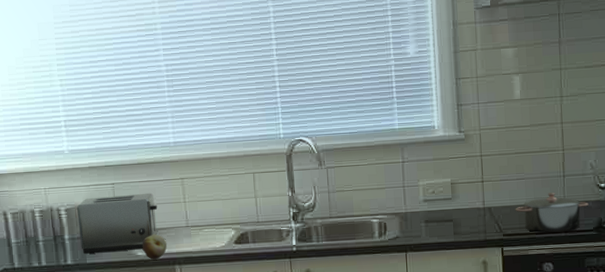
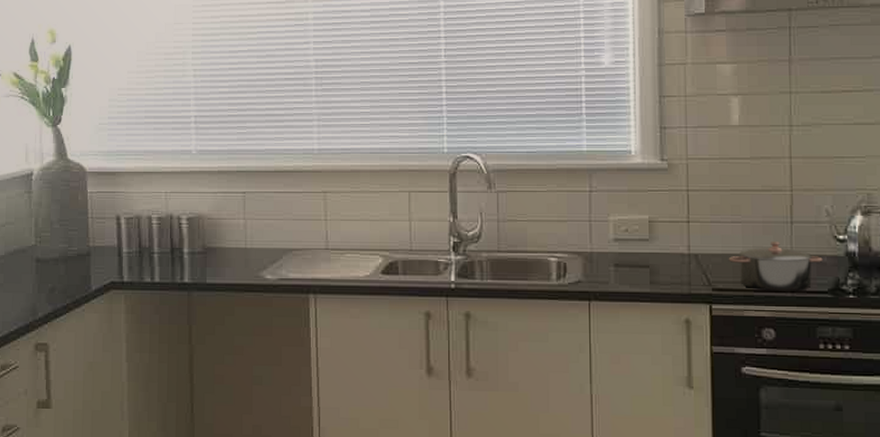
toaster: present [77,193,158,254] -> none [200,206,294,273]
fruit: present [142,234,167,260] -> none [272,255,301,286]

